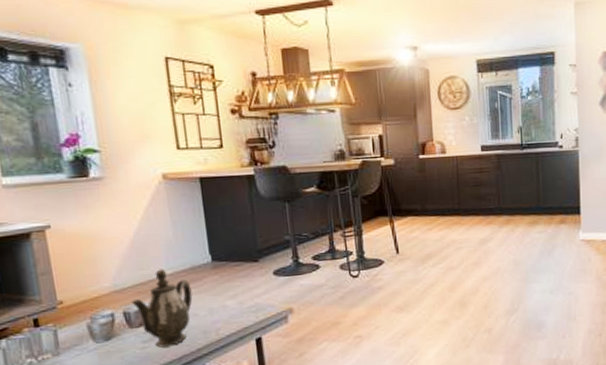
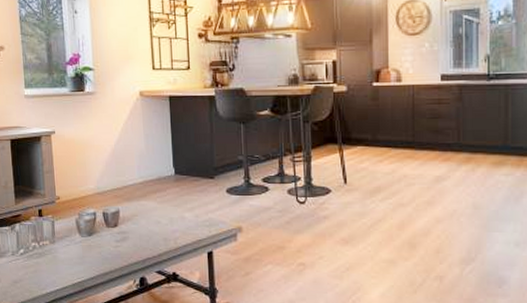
teapot: present [131,269,193,348] -> none [109,177,157,248]

